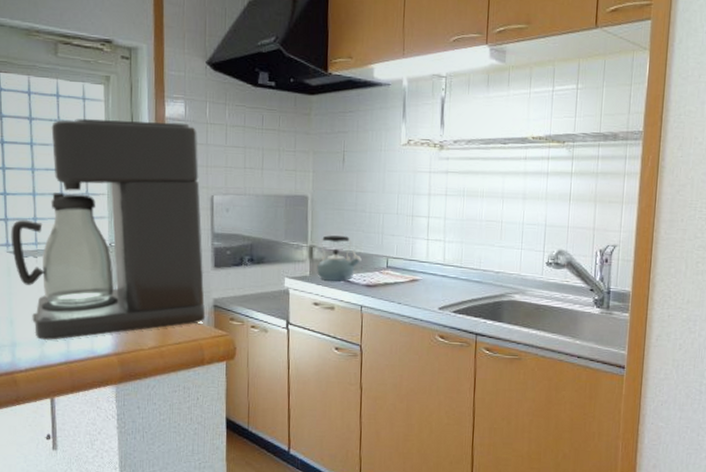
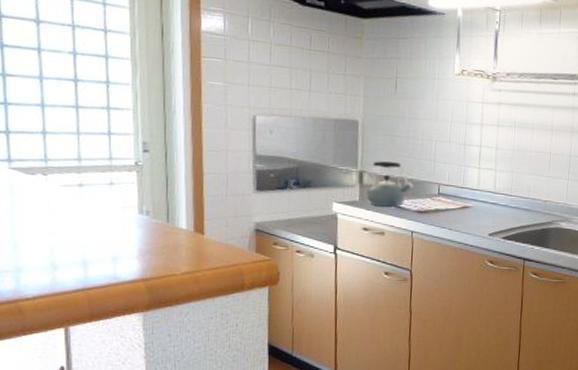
coffee maker: present [11,119,206,340] -> none [13,25,246,265]

